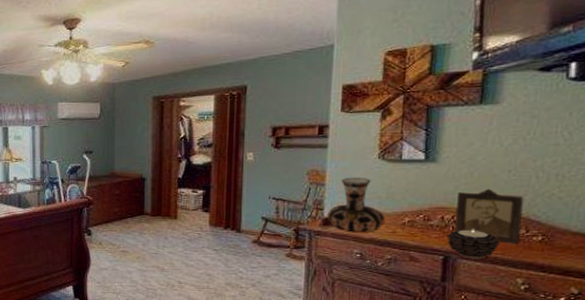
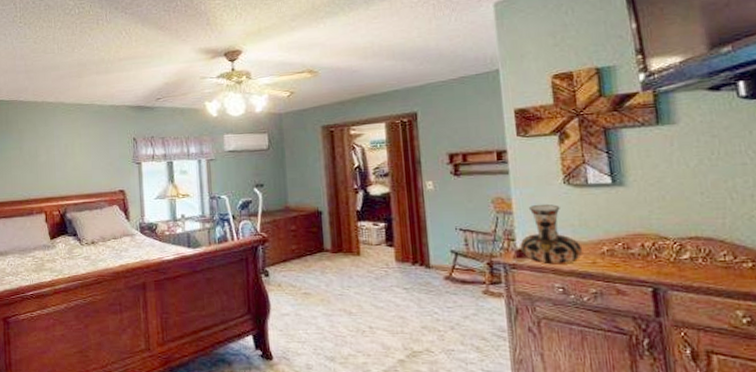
candle: present [446,229,500,259] -> none [651,257,709,290]
photo frame: present [455,188,524,244] -> none [654,212,731,272]

